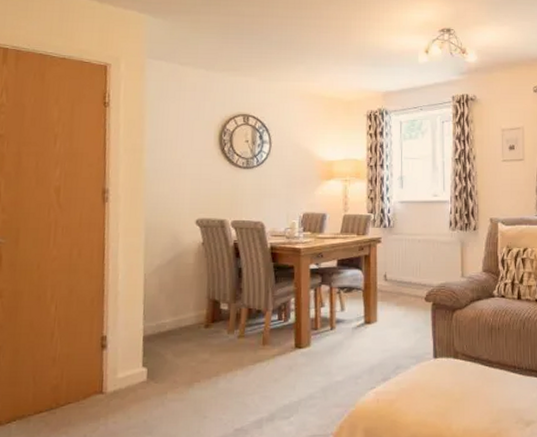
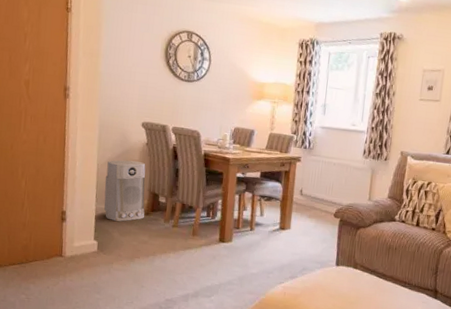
air purifier: none [153,265,204,341] -> present [104,160,146,222]

